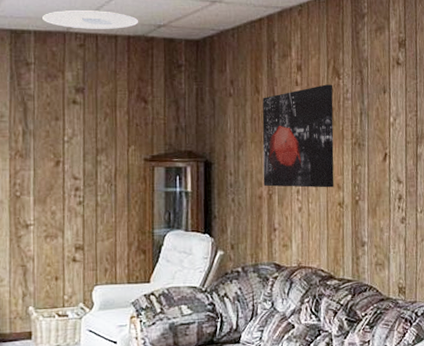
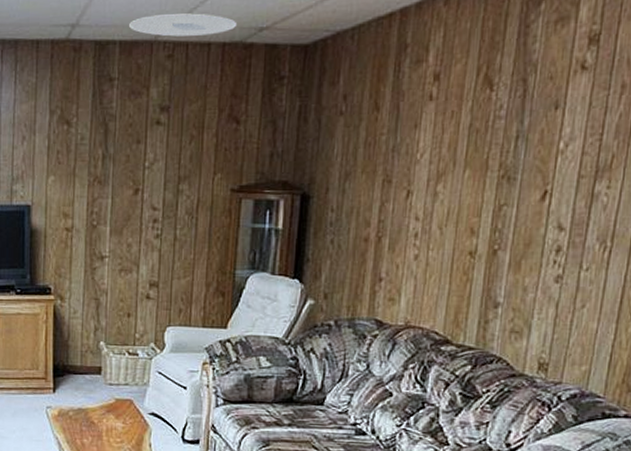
wall art: present [262,84,334,188] -> none [372,98,482,232]

